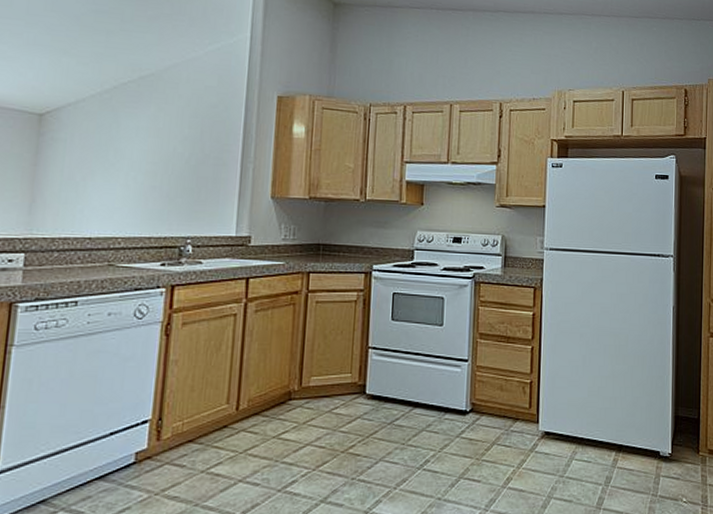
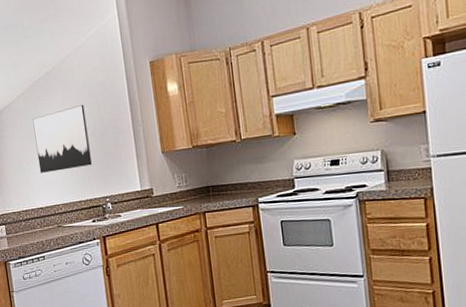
wall art: none [99,123,183,197] -> present [32,104,92,173]

